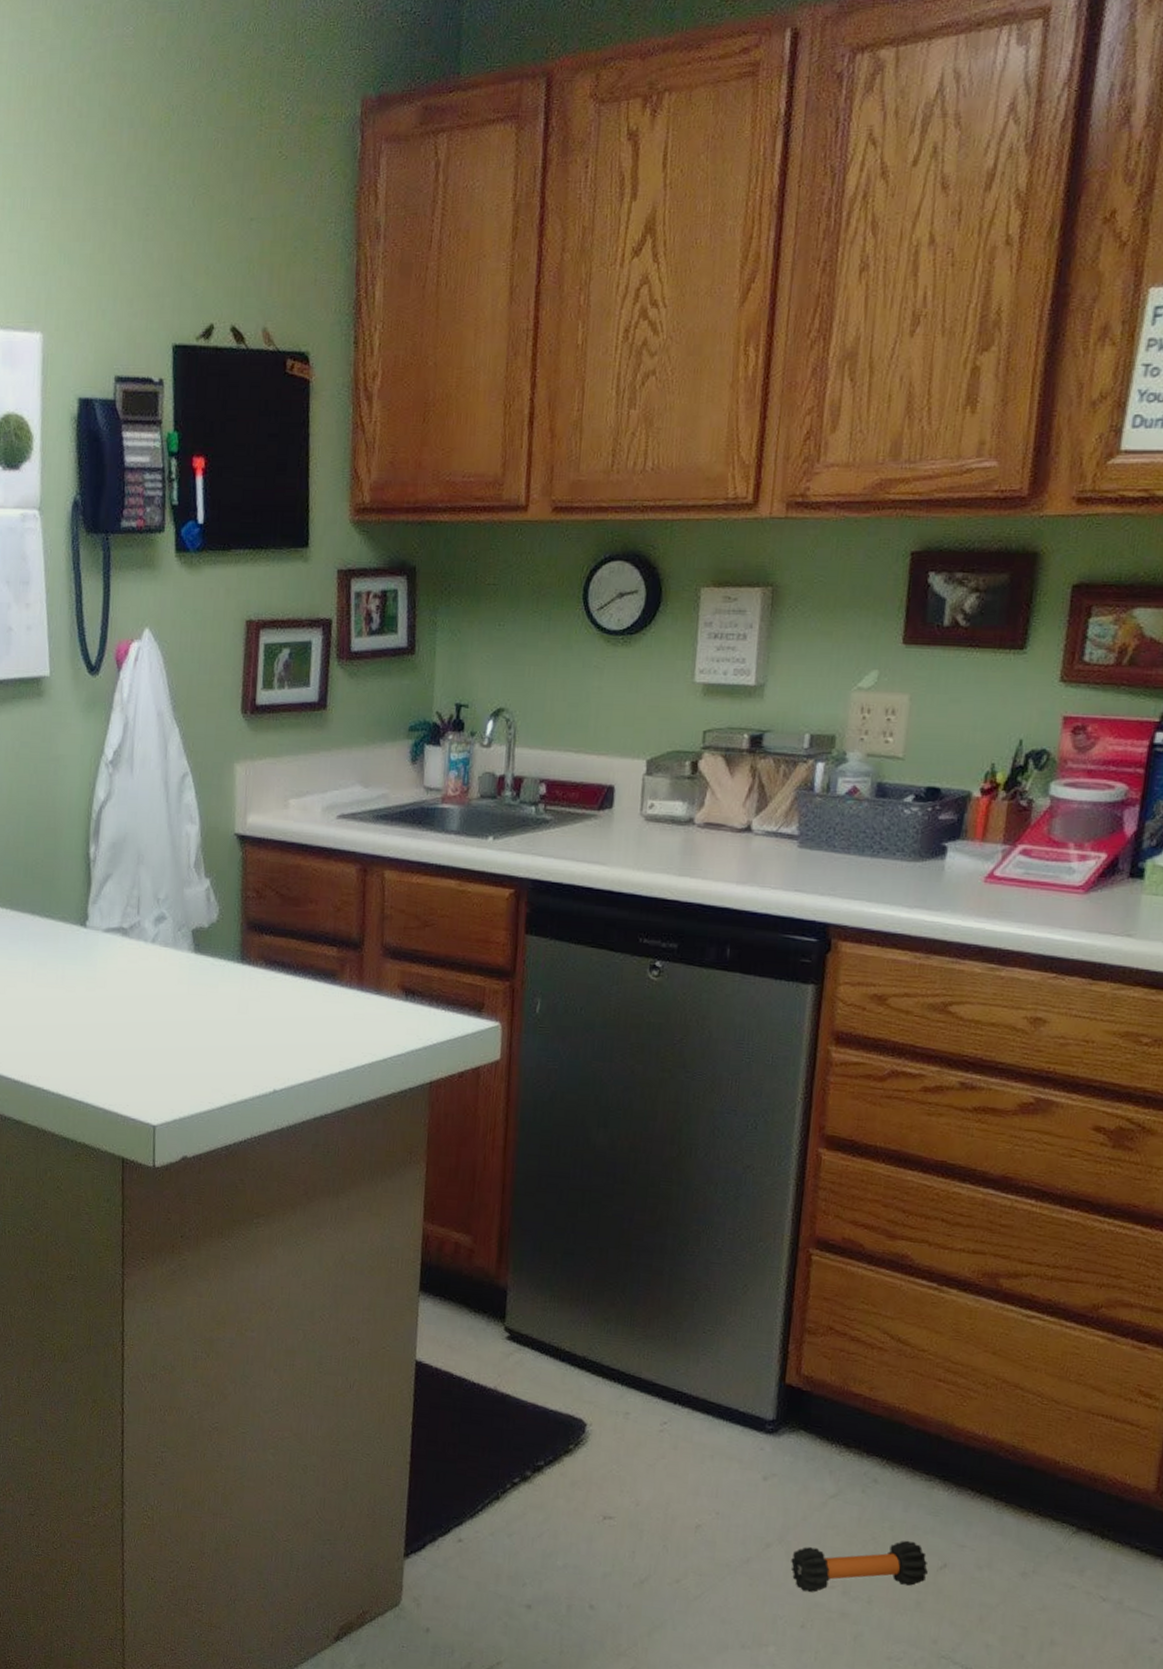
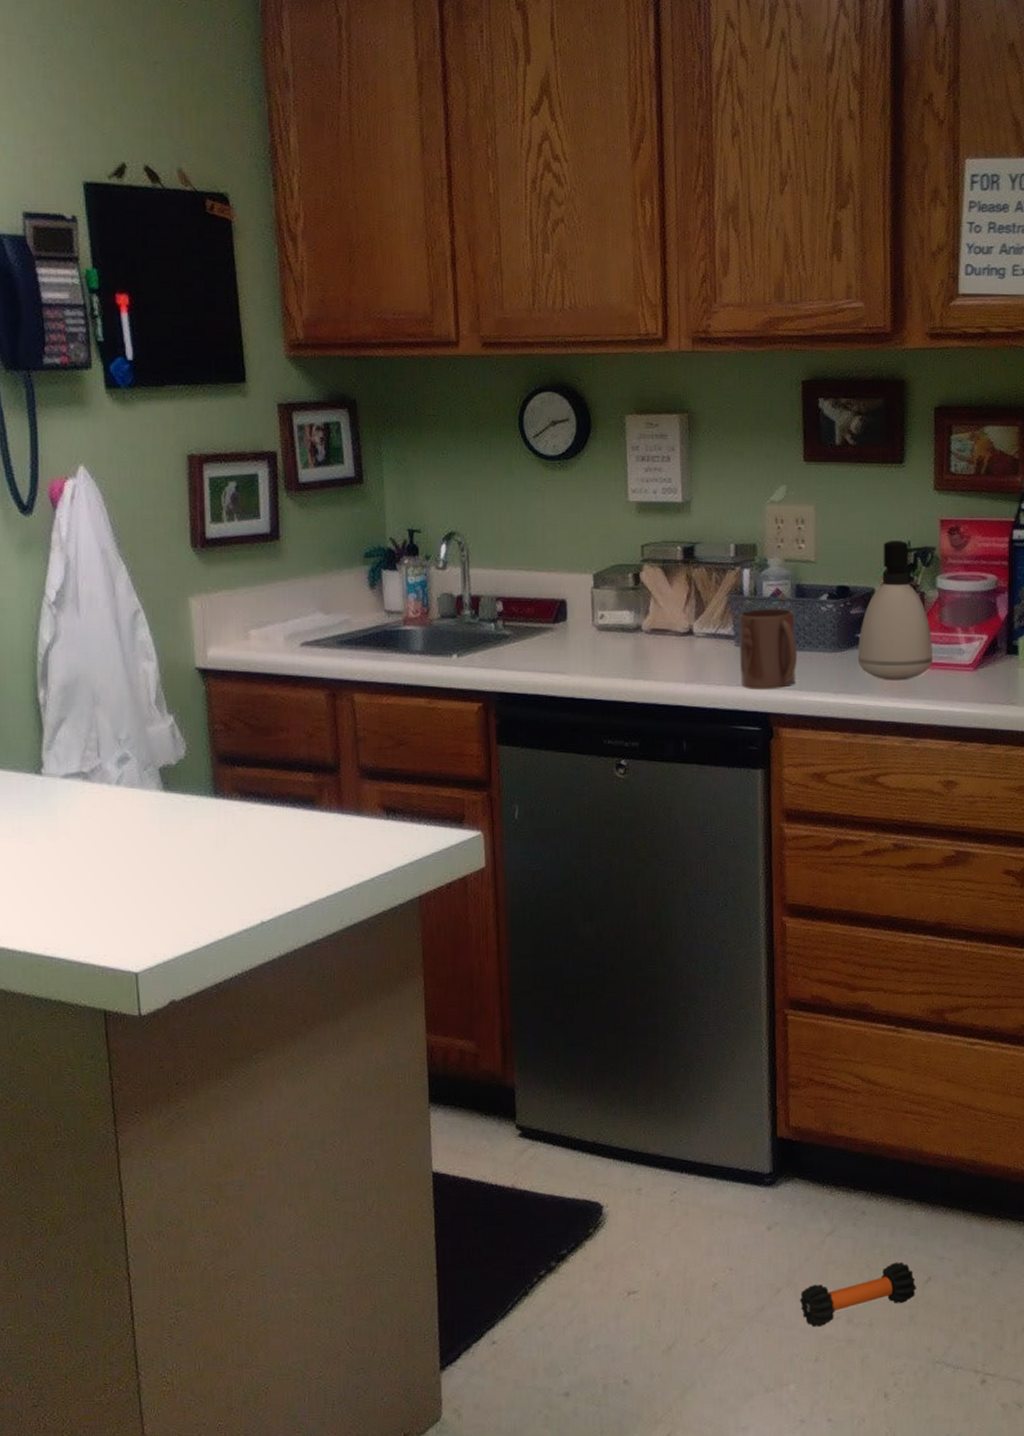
mug: none [799,807,871,899] -> present [738,608,798,691]
soap dispenser: none [941,737,1055,899] -> present [857,540,937,681]

